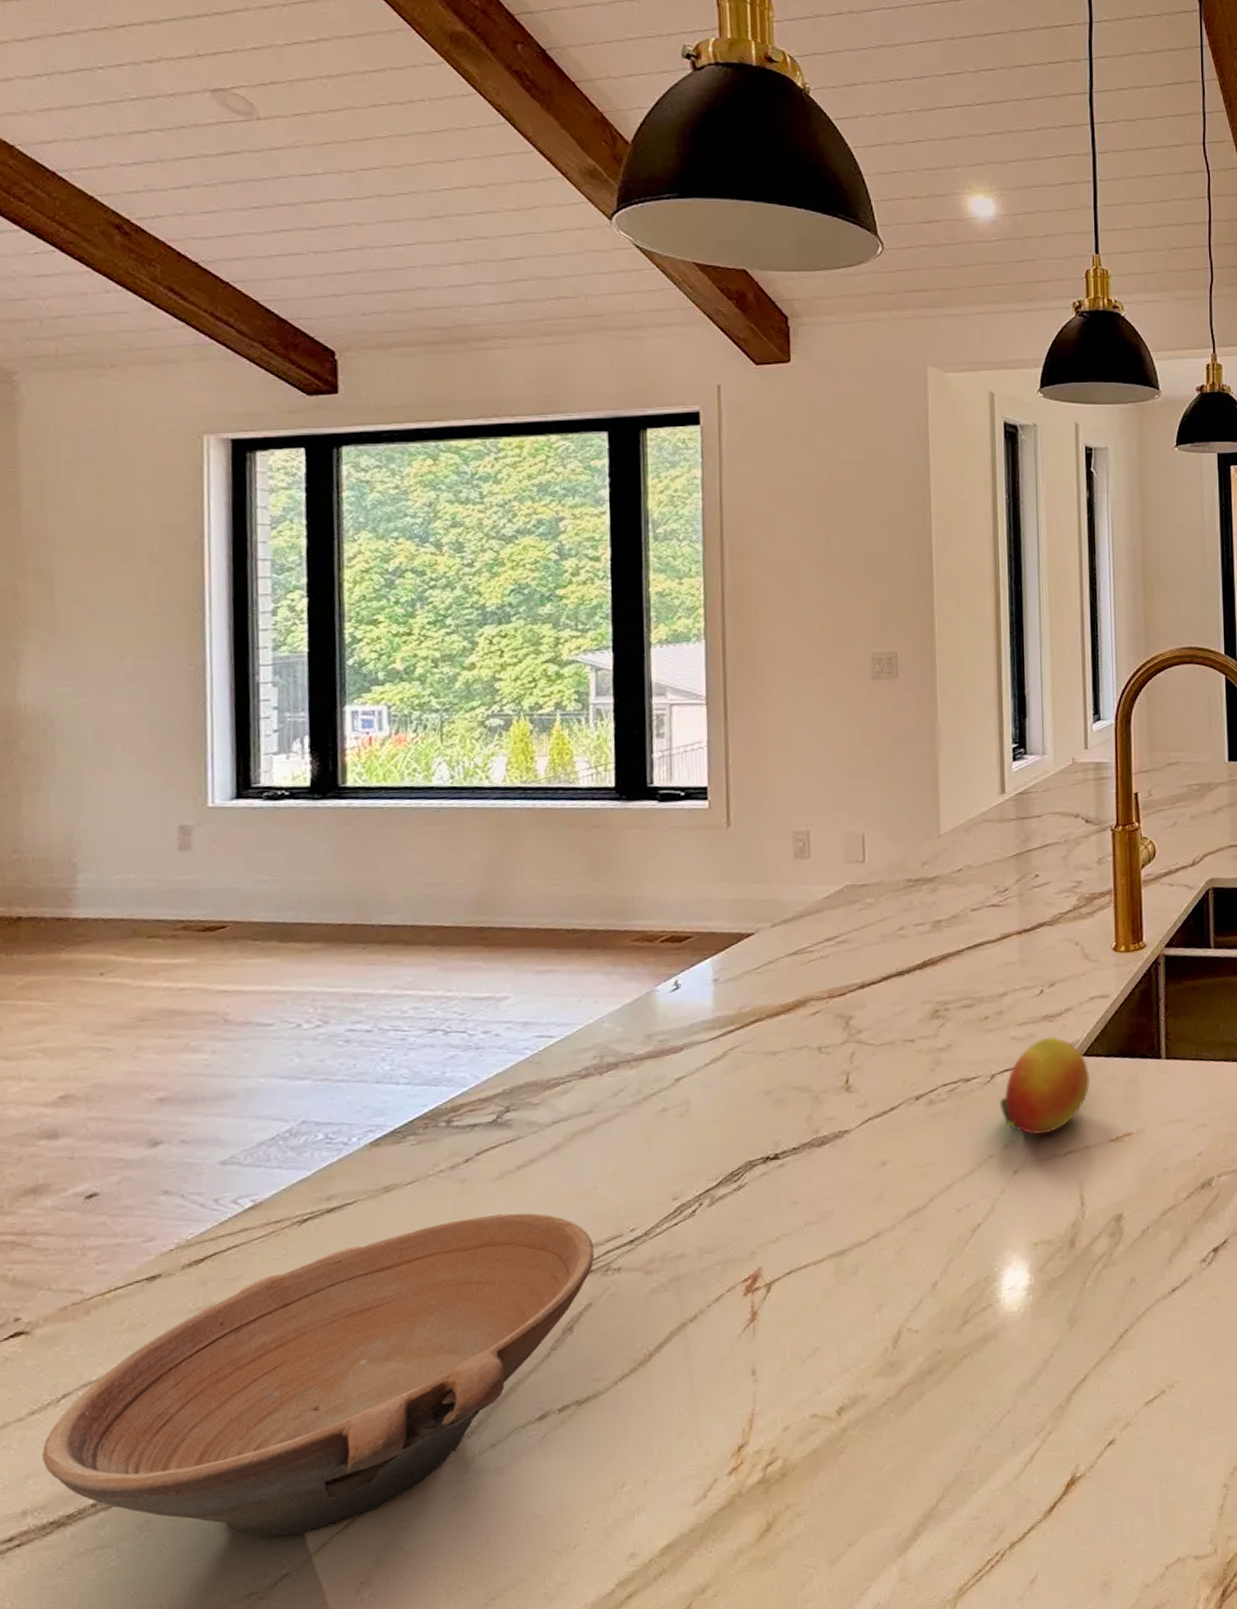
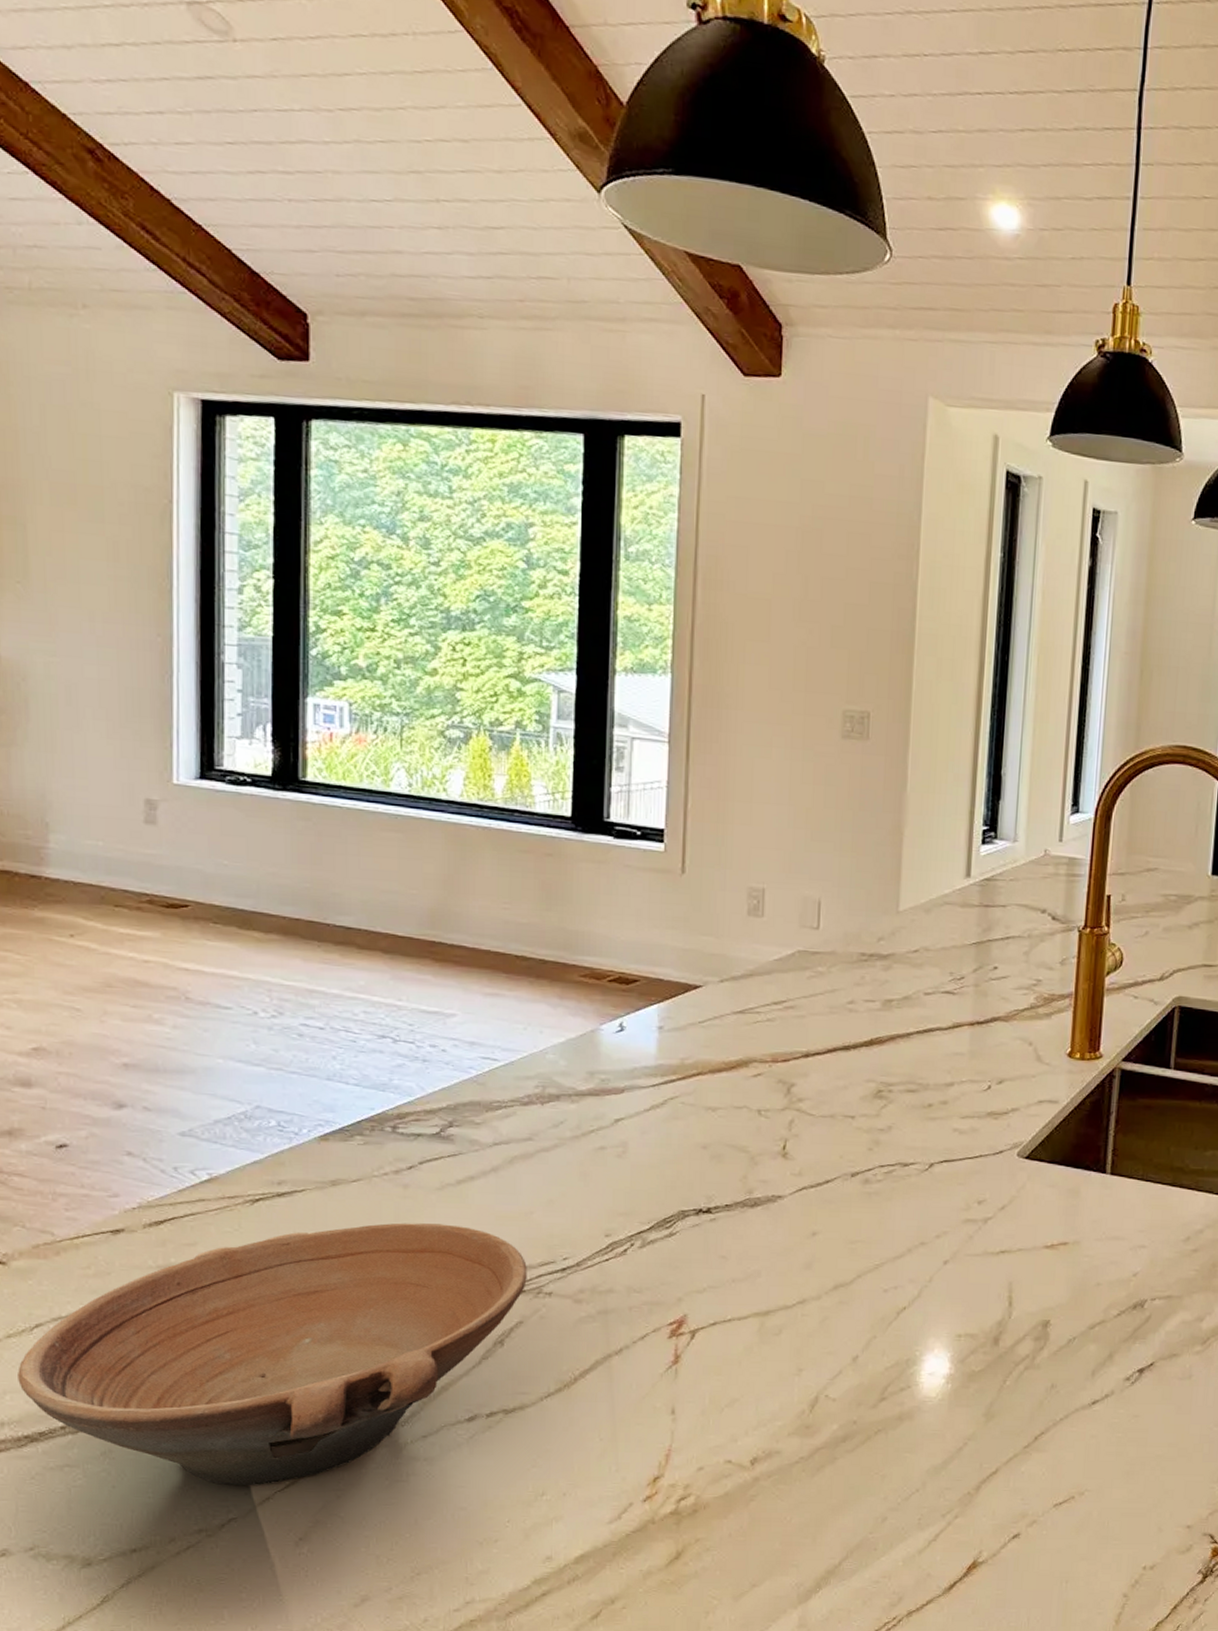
fruit: present [999,1037,1091,1135] -> none [935,1135,1030,1231]

